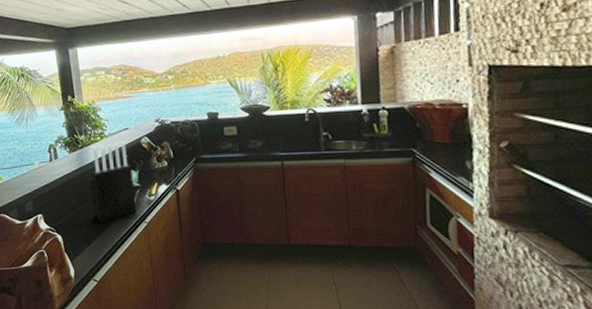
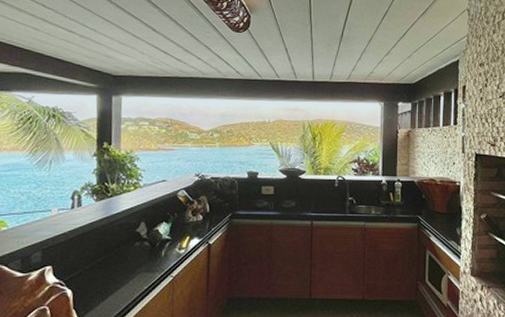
knife block: present [90,141,136,222] -> none [114,193,165,276]

